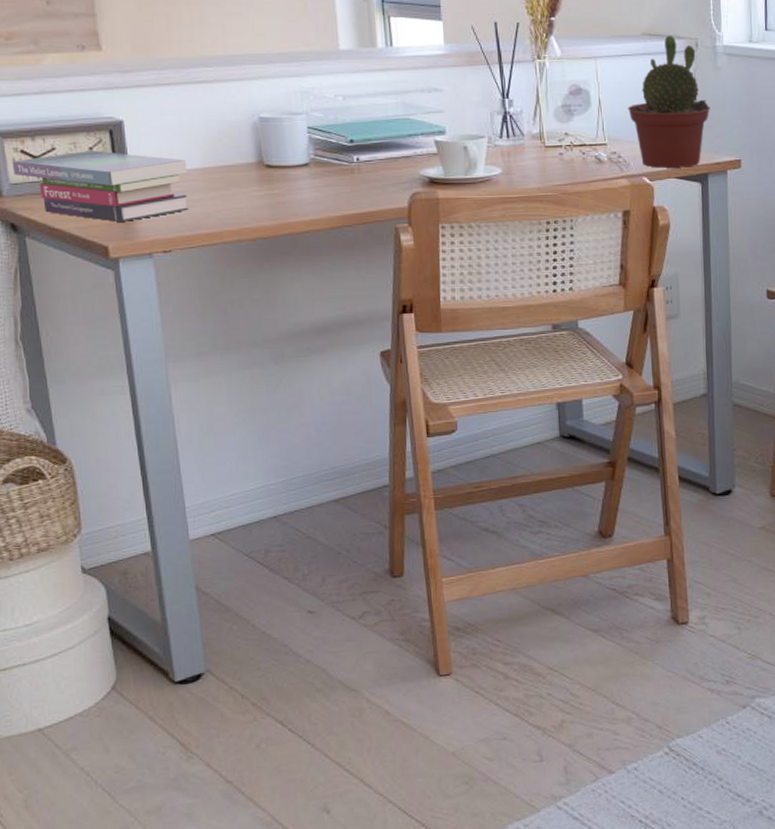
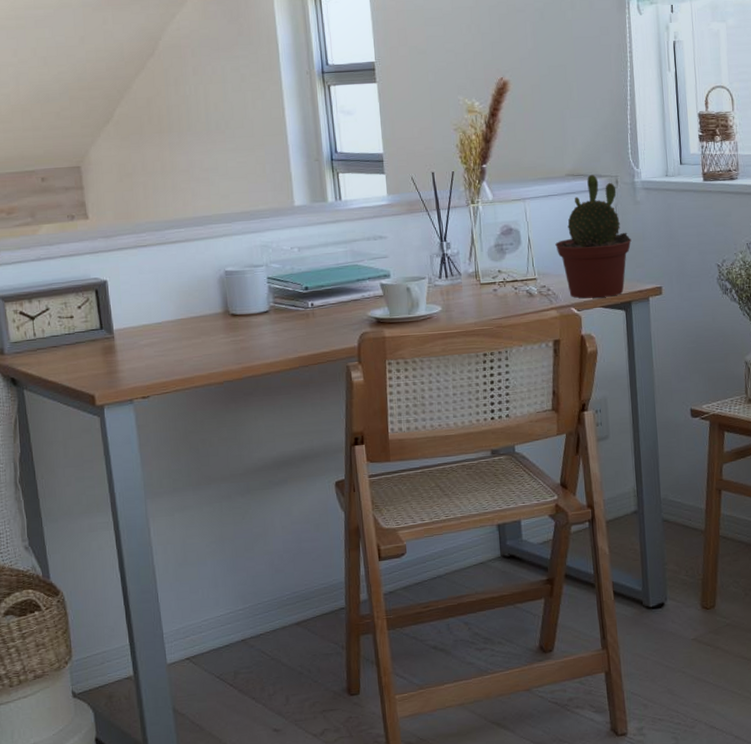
books: present [11,151,189,223] -> none [12,309,164,373]

